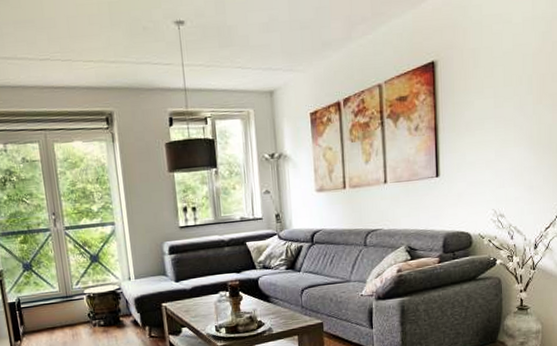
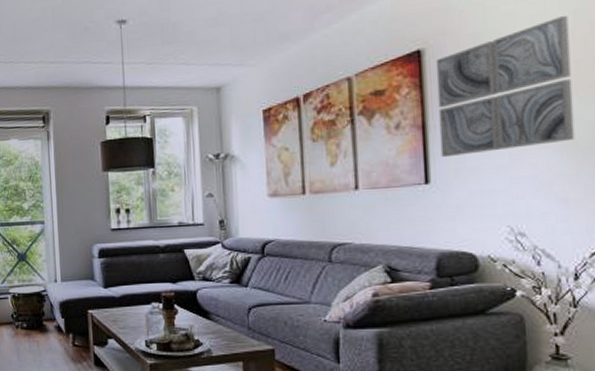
wall art: none [445,36,539,155] -> present [435,15,575,158]

